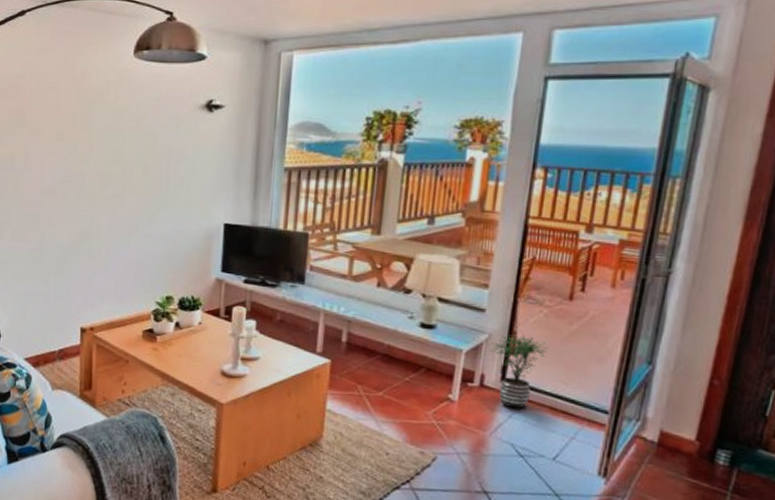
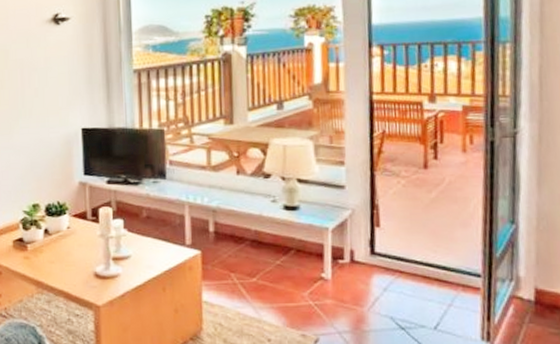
potted plant: present [489,334,548,409] -> none [355,208,412,281]

